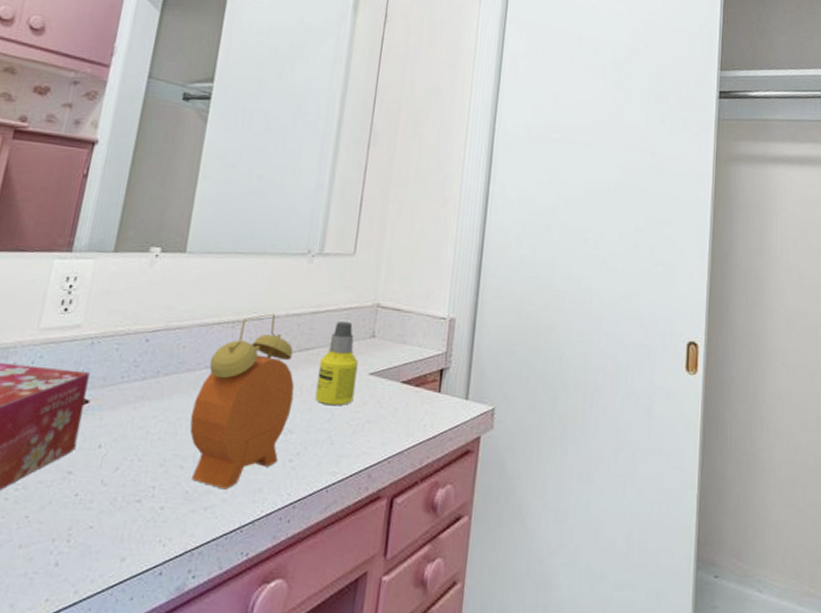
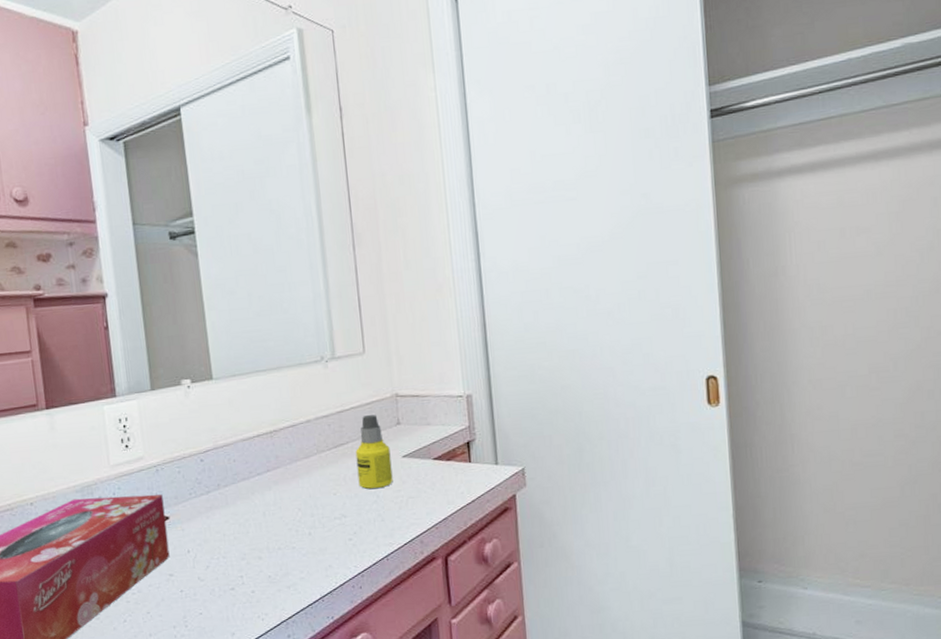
alarm clock: present [189,313,295,490] -> none [255,419,341,571]

